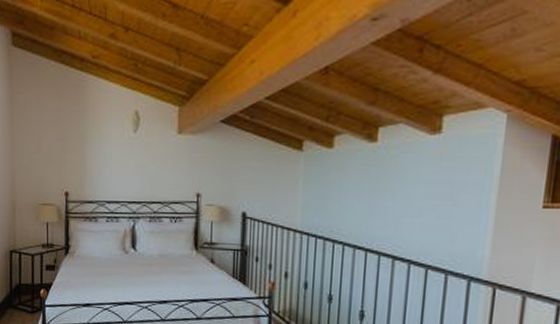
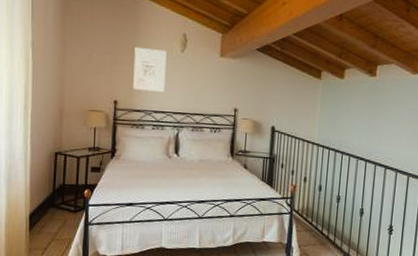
wall art: none [83,130,118,180] -> present [133,46,167,92]

